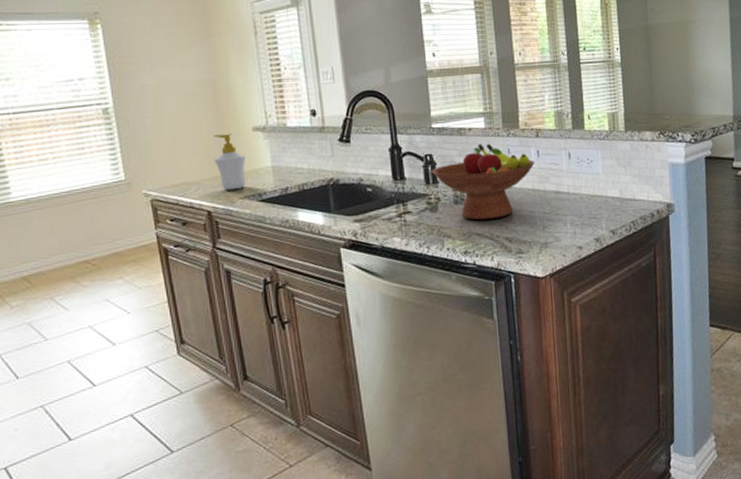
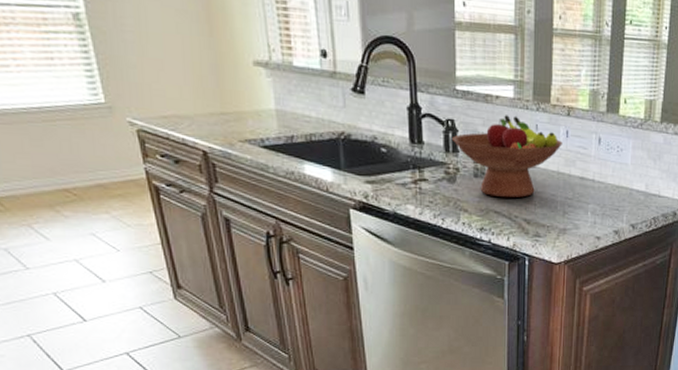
soap bottle: present [213,133,246,191] -> none [208,63,247,131]

